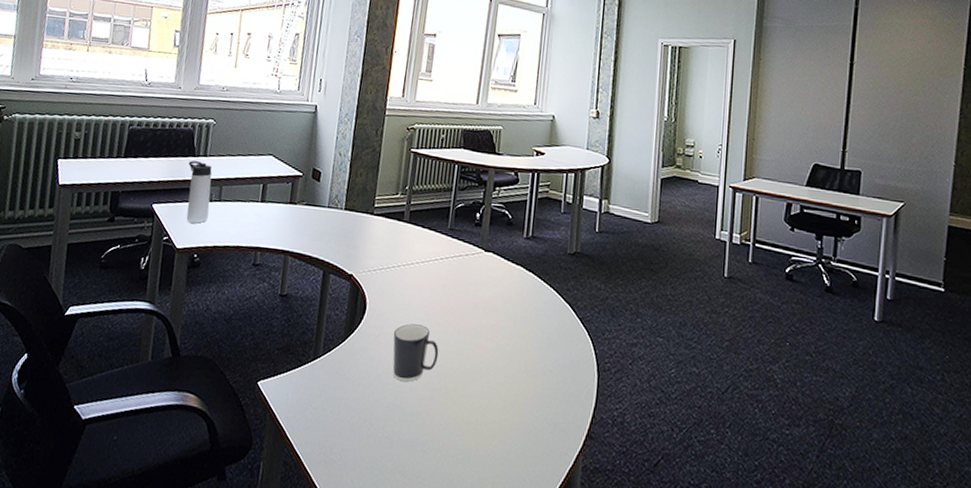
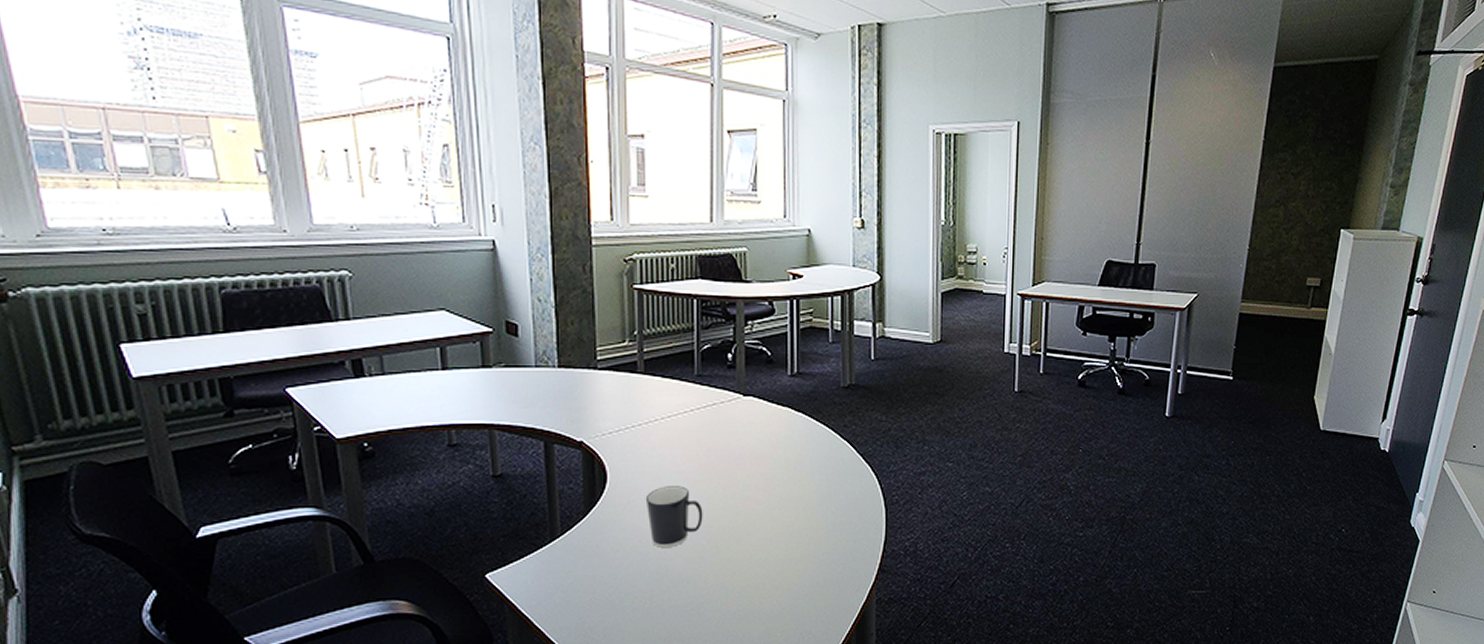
thermos bottle: present [186,160,212,224] -> none [325,327,371,405]

